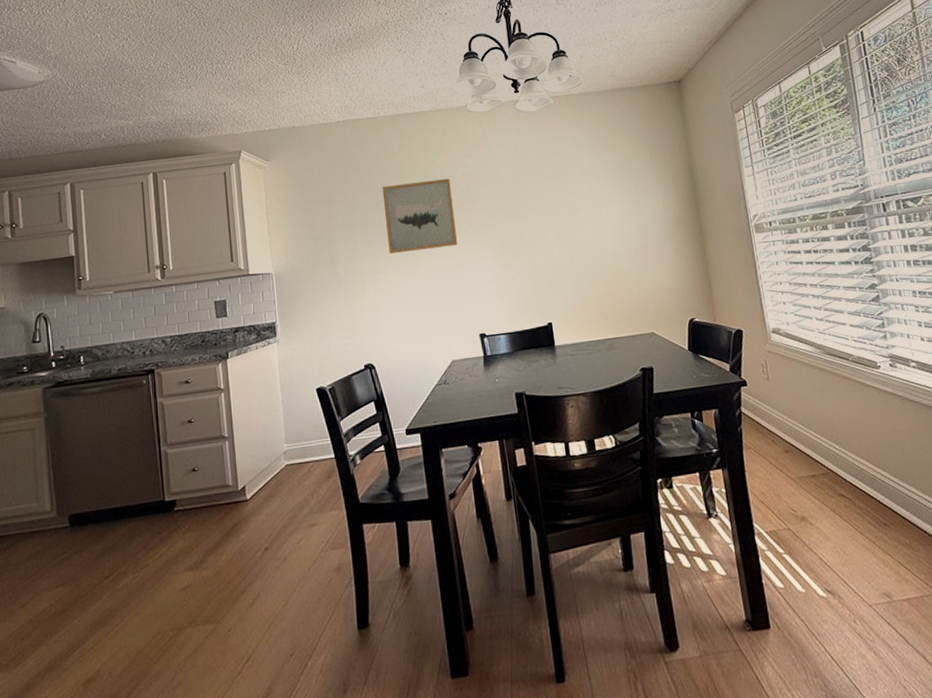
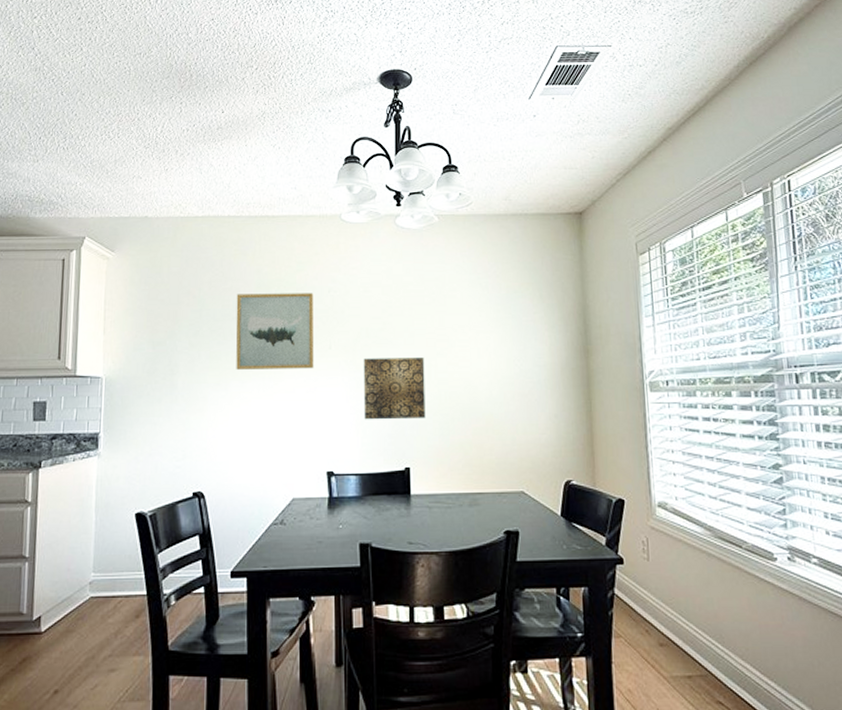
wall art: none [500,225,561,285] -> present [363,357,426,420]

